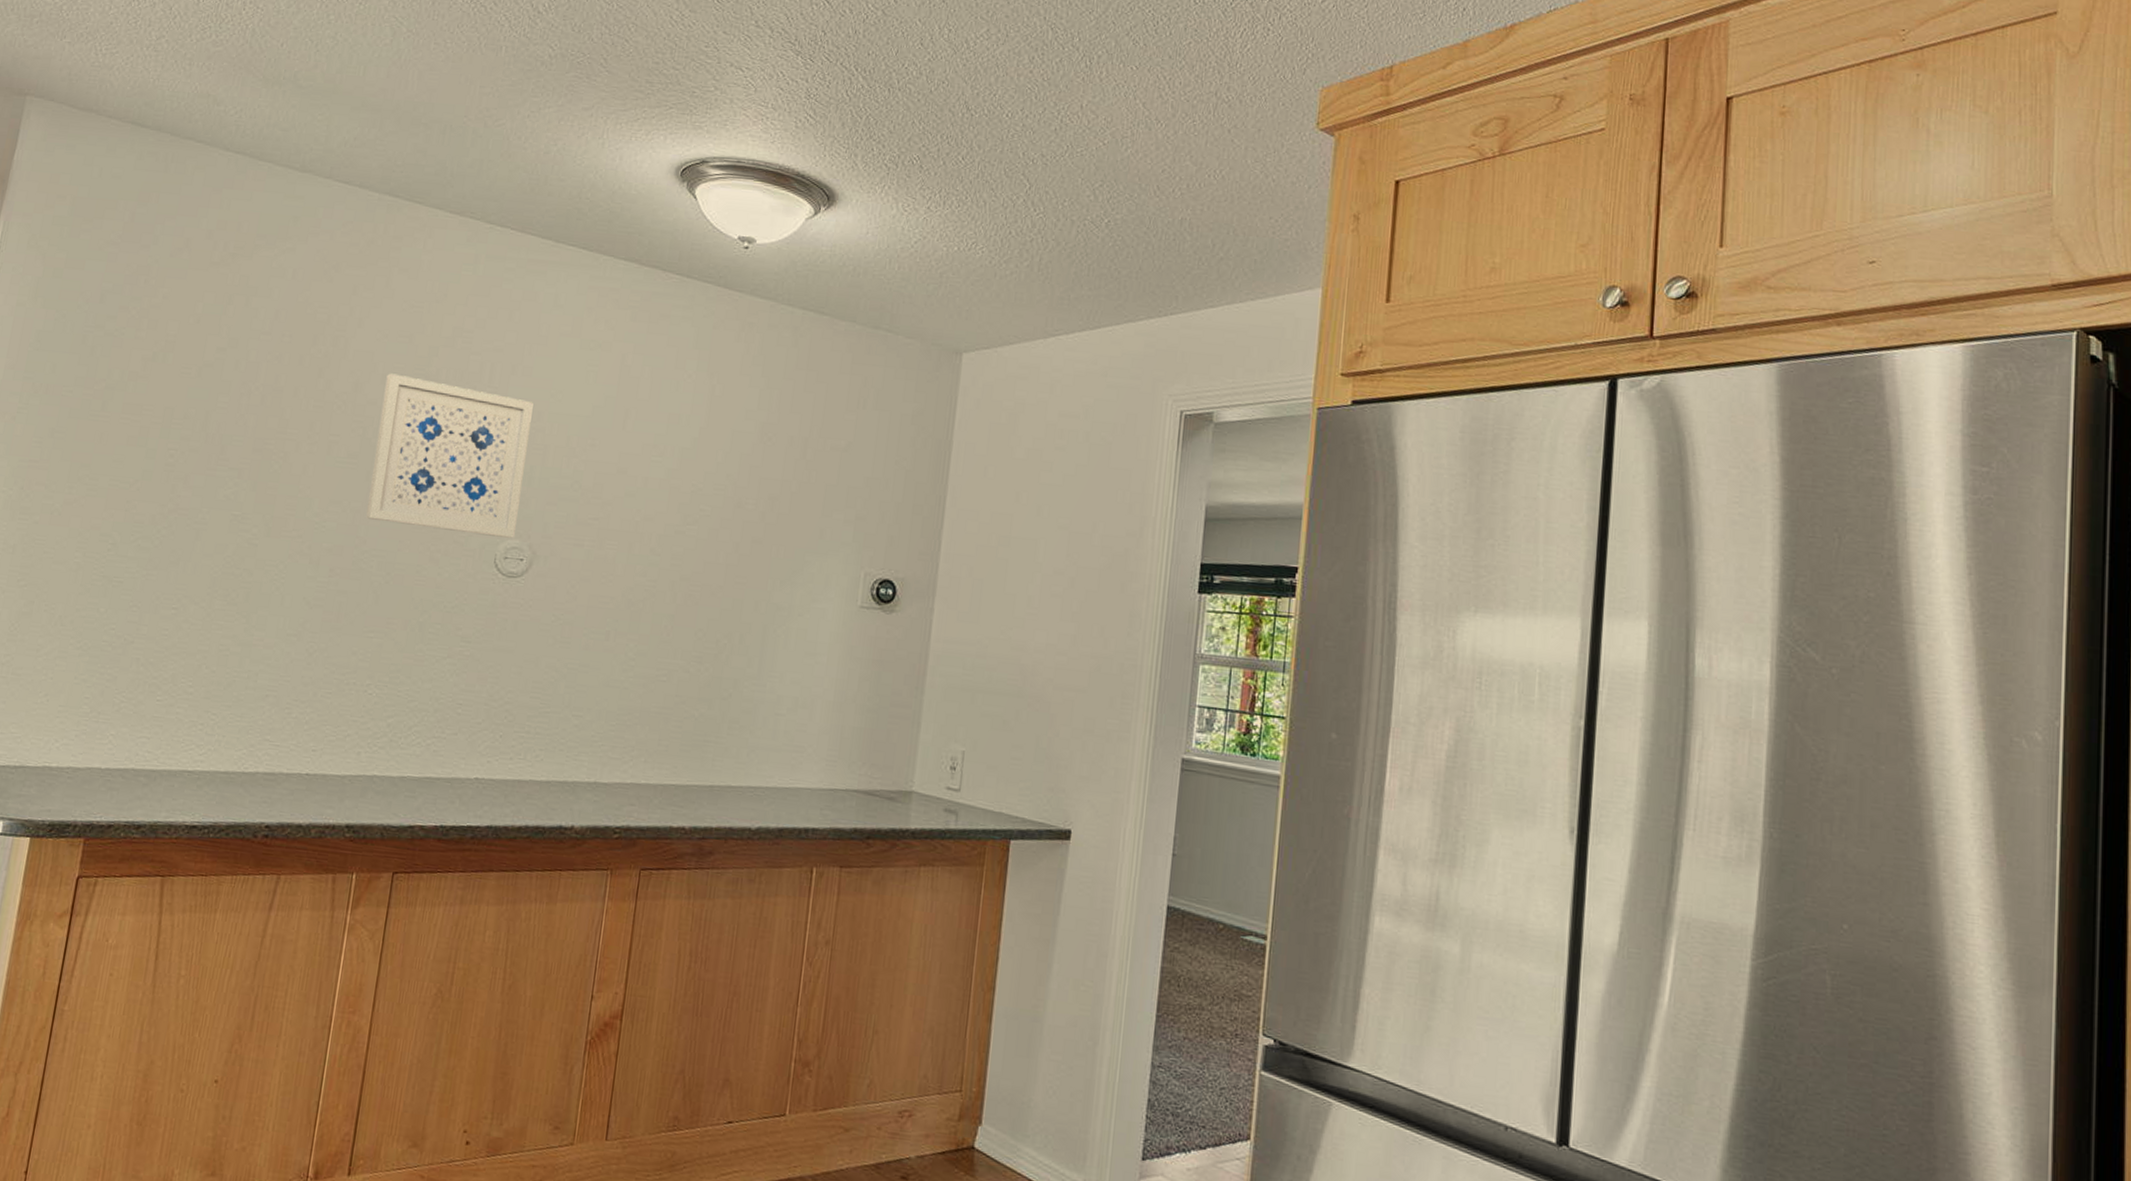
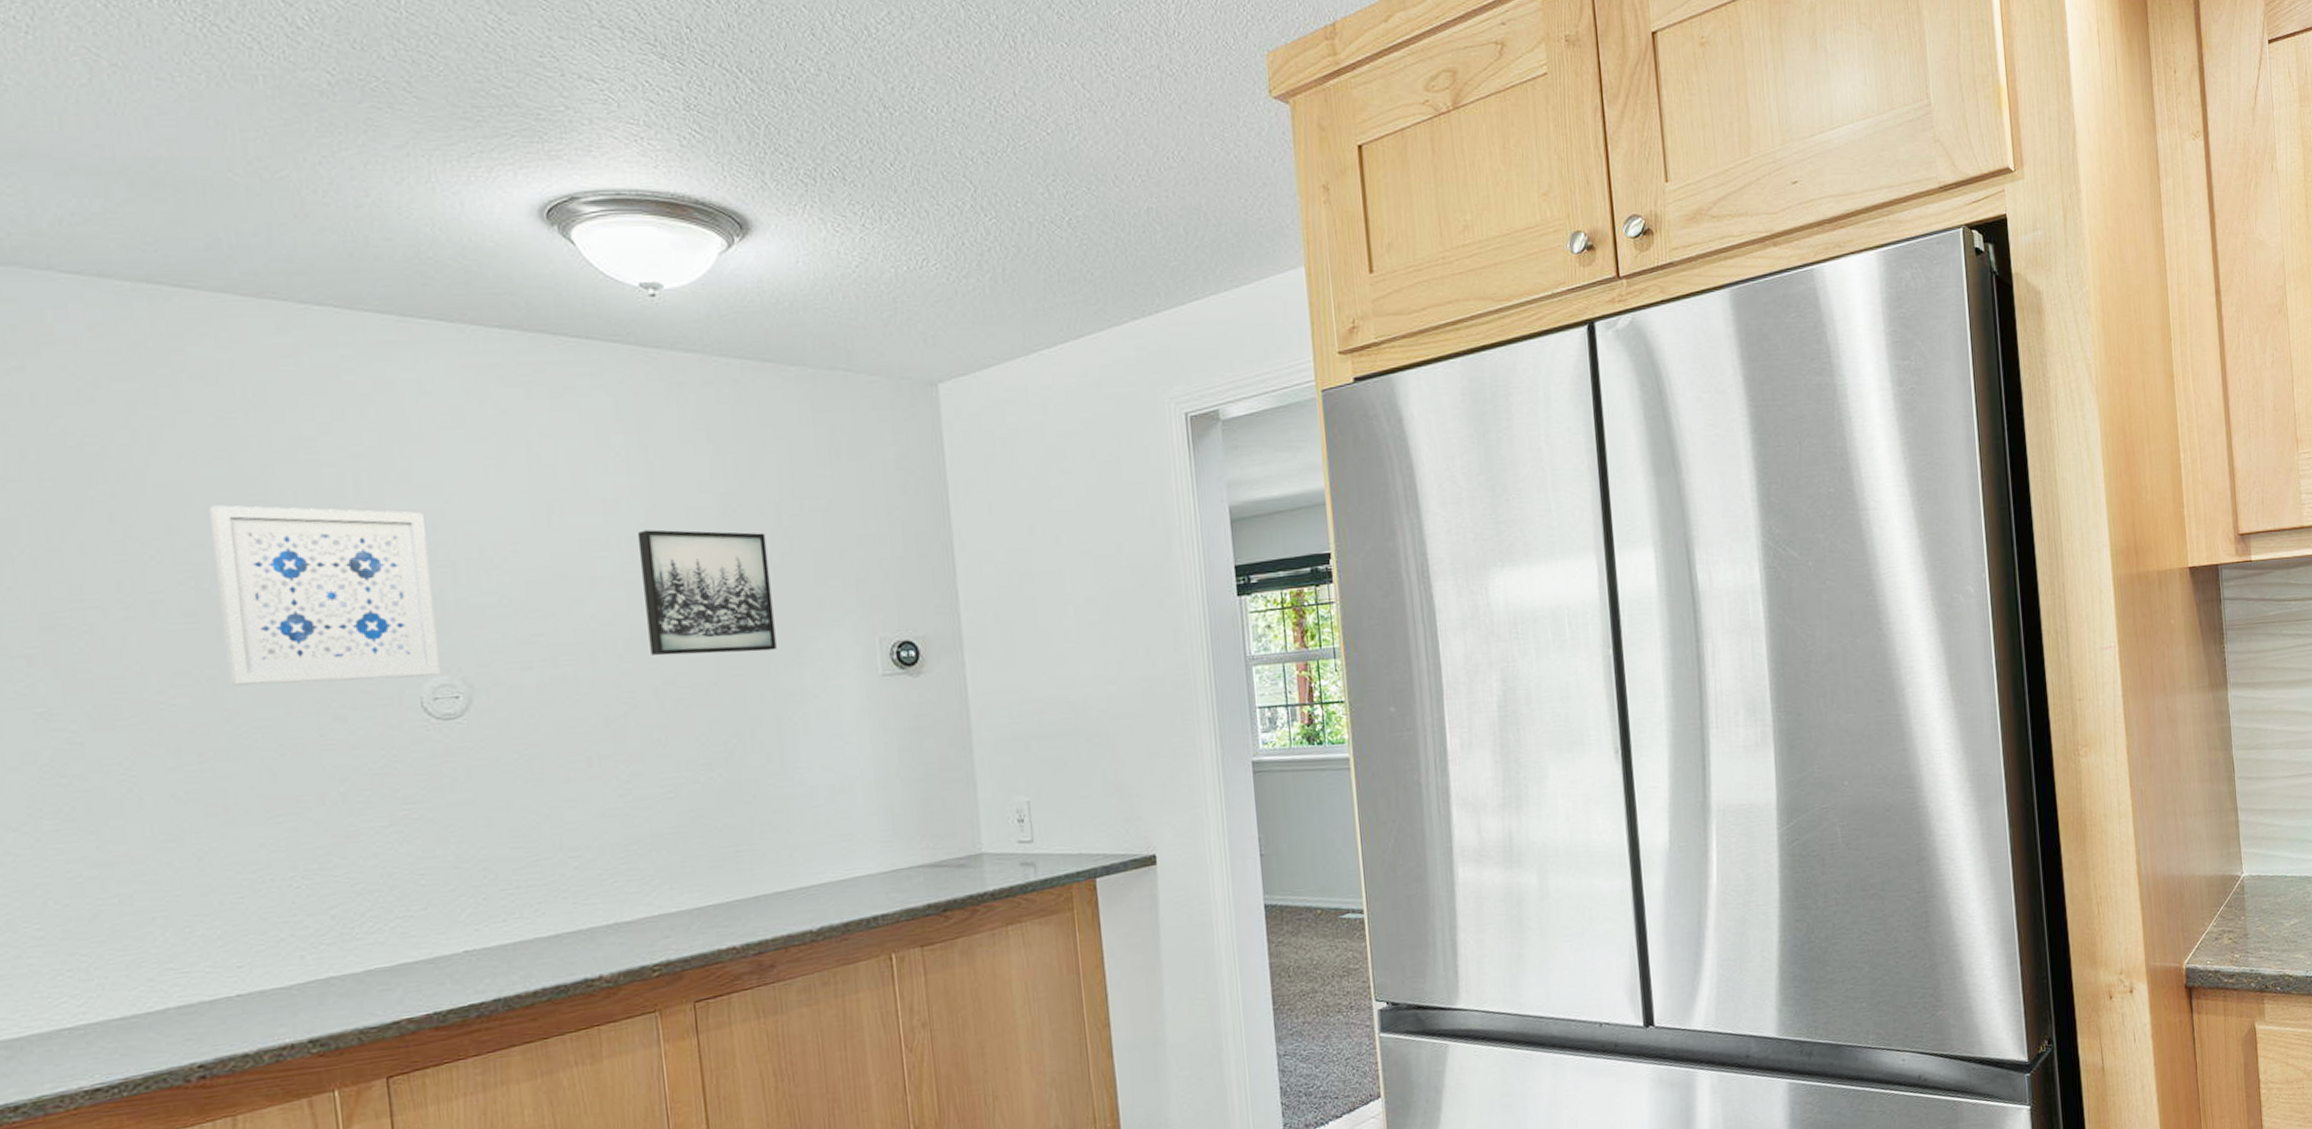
wall art: none [676,444,790,567] -> present [637,529,777,656]

